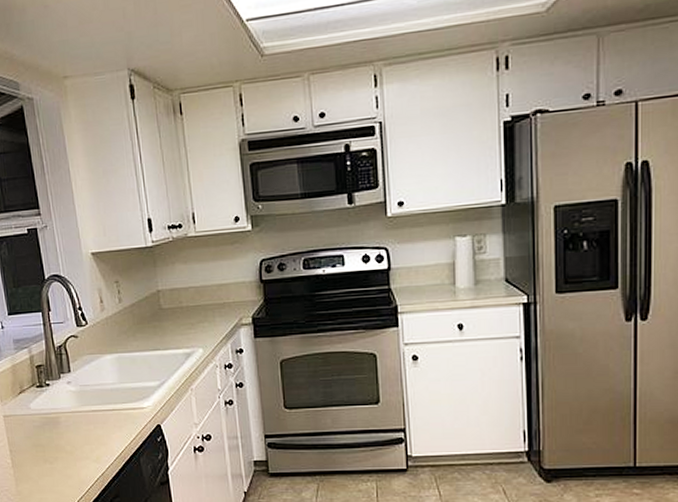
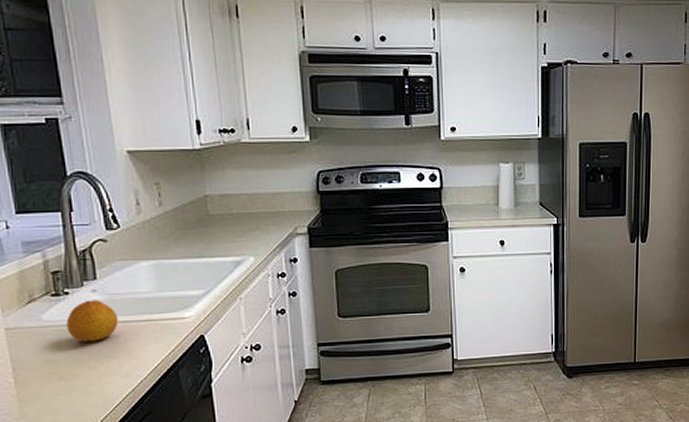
fruit: none [48,390,89,429] -> present [66,300,119,342]

